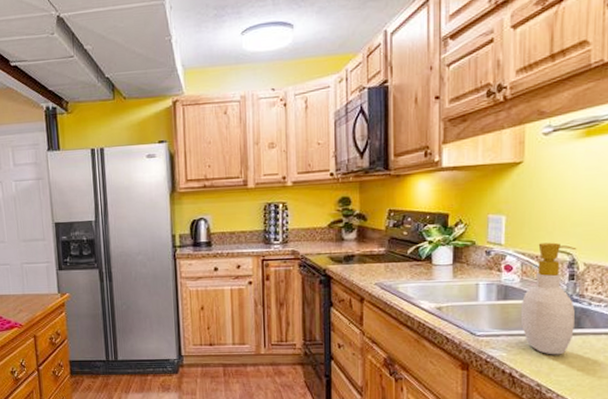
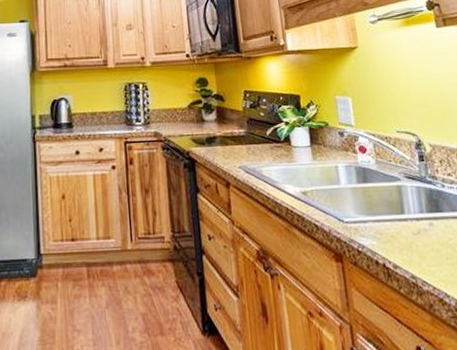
soap bottle: present [520,242,577,355] -> none [381,123,436,242]

